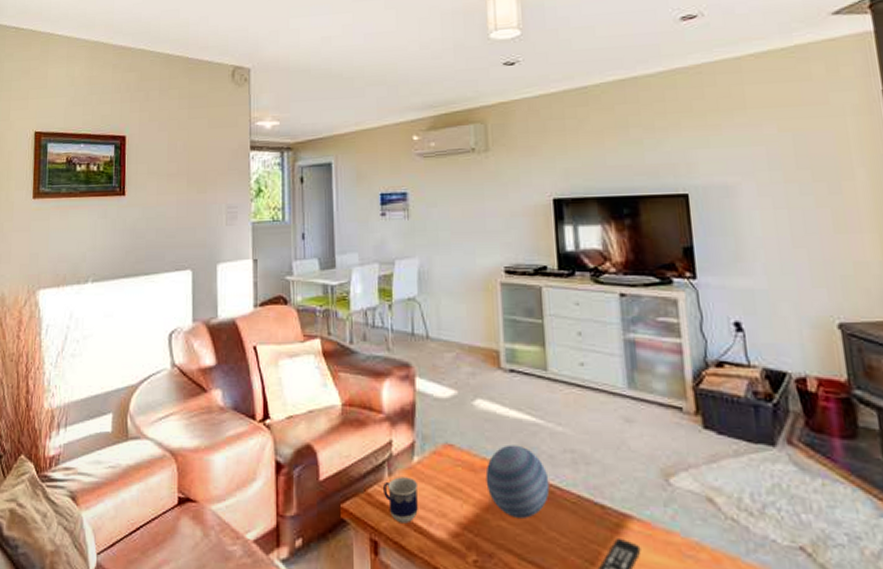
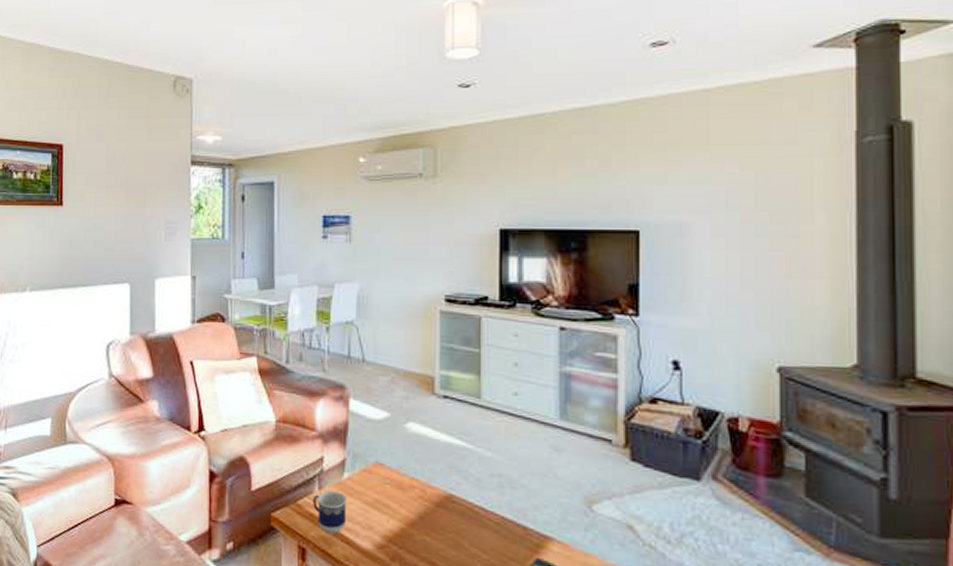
decorative ball: present [485,445,550,518] -> none [413,466,475,535]

